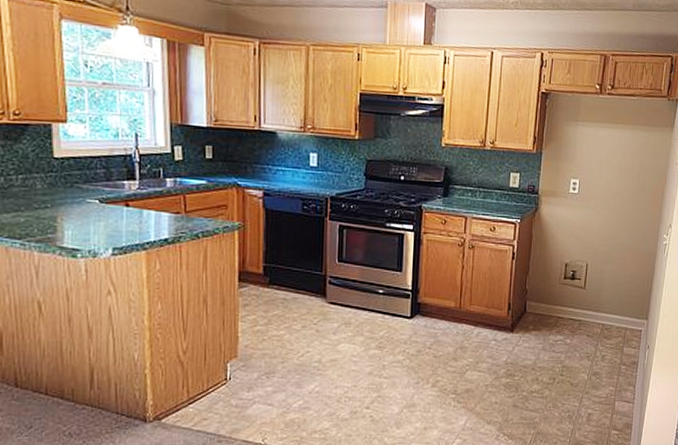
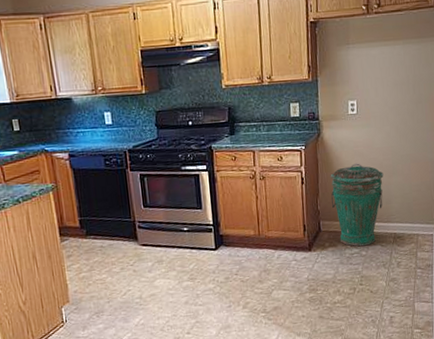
trash can: none [541,245,598,334] -> present [330,163,384,247]

